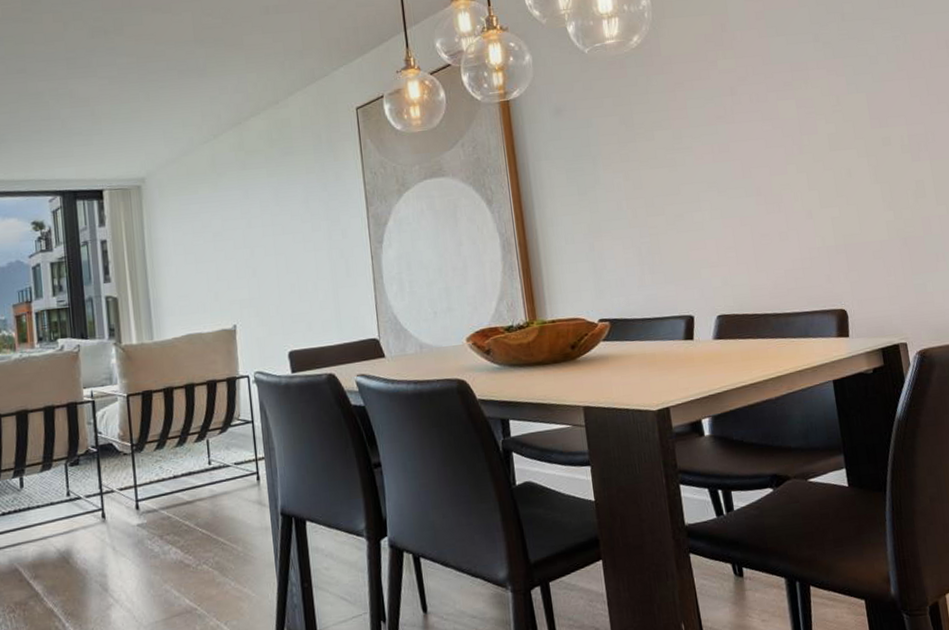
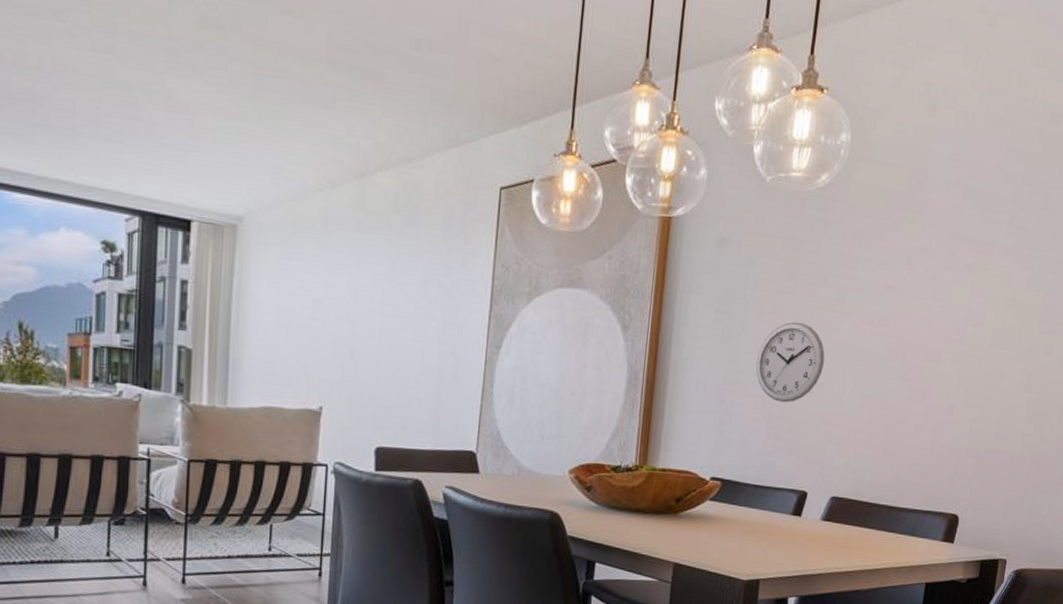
wall clock: none [615,165,679,239] -> present [756,322,825,403]

